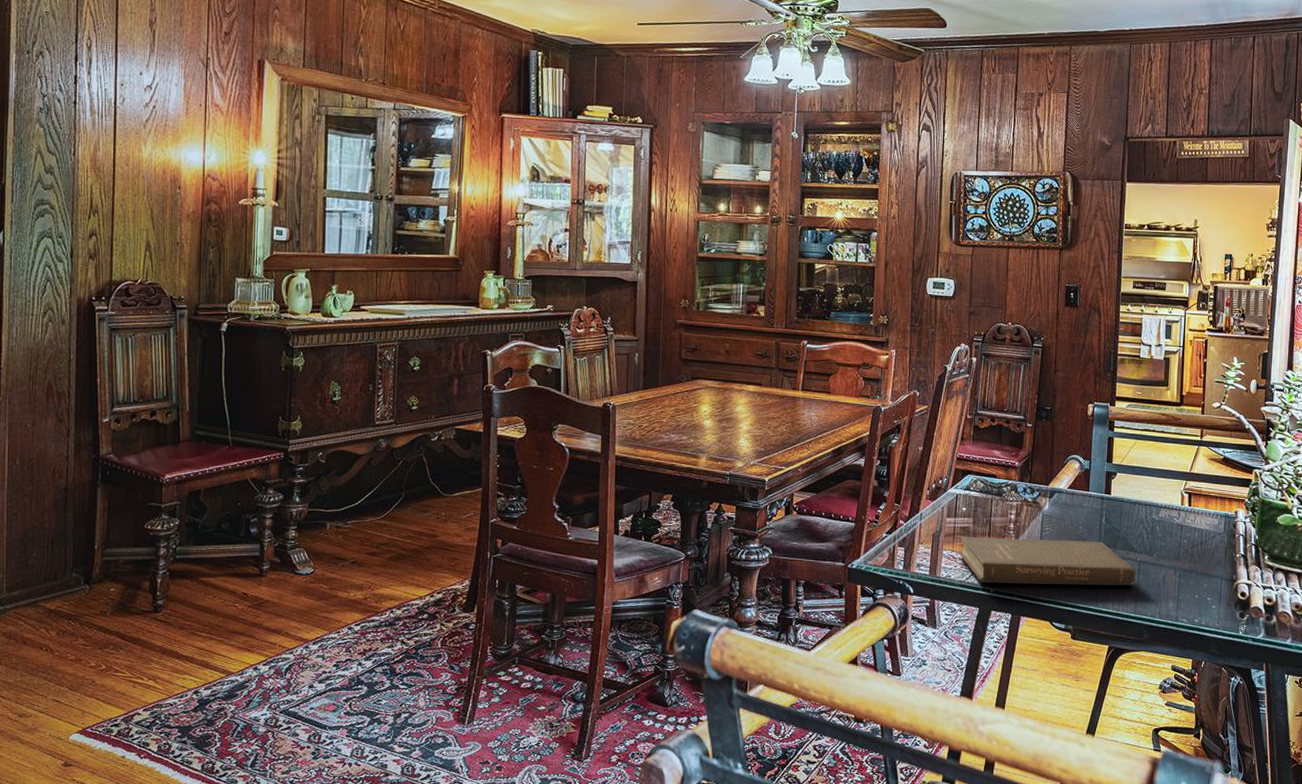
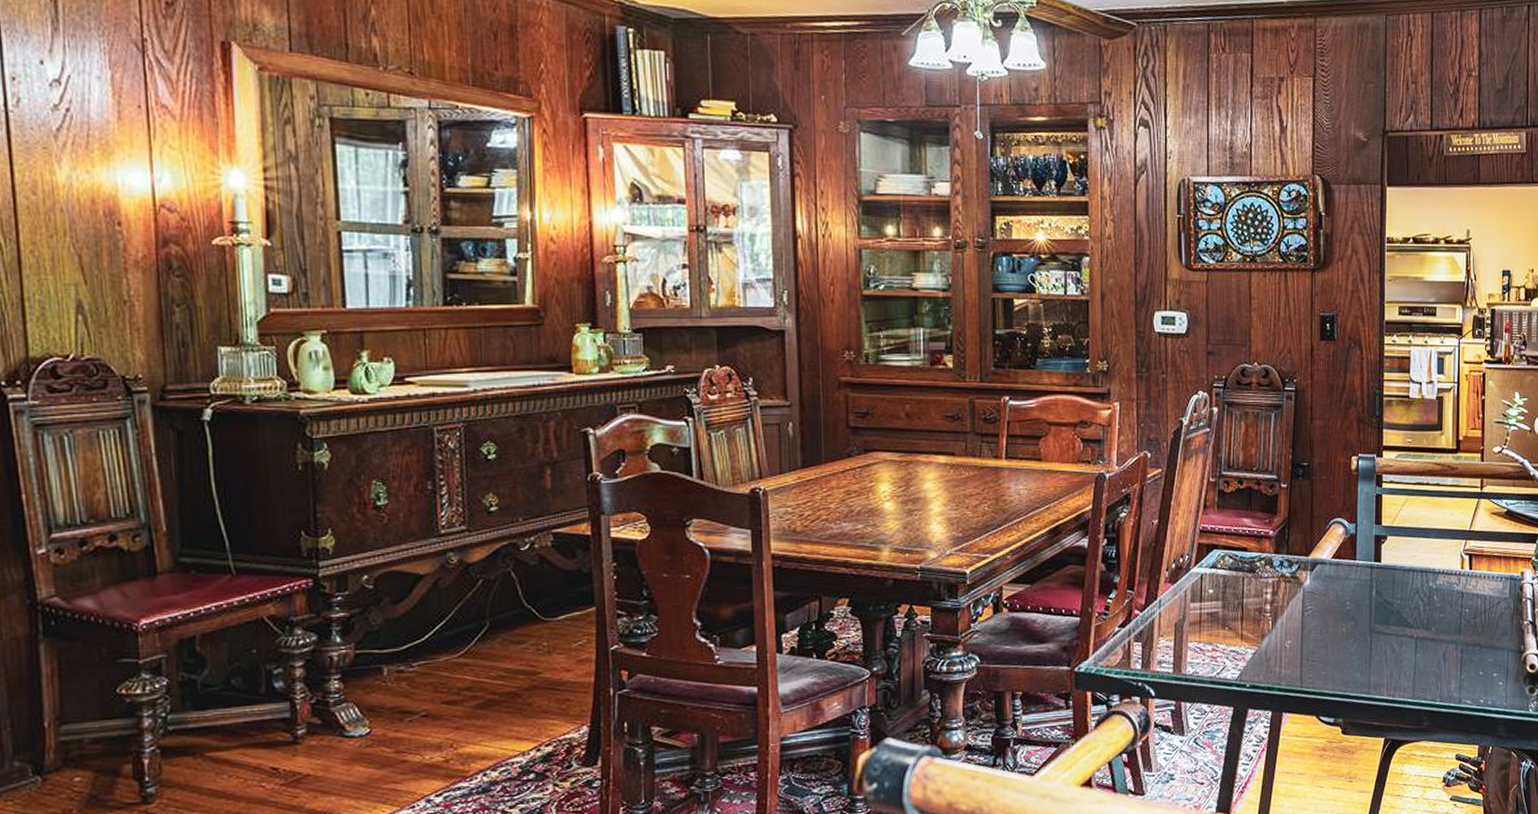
book: present [959,536,1135,586] -> none [1207,618,1412,677]

